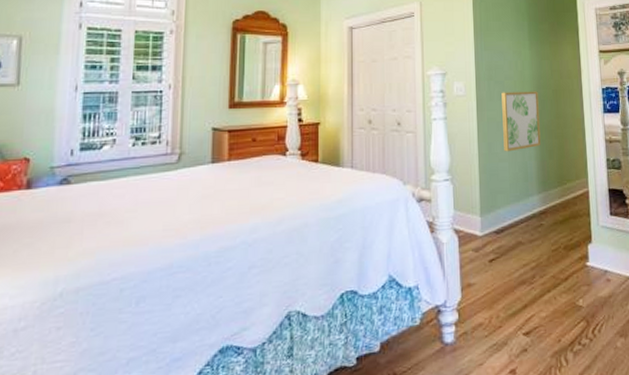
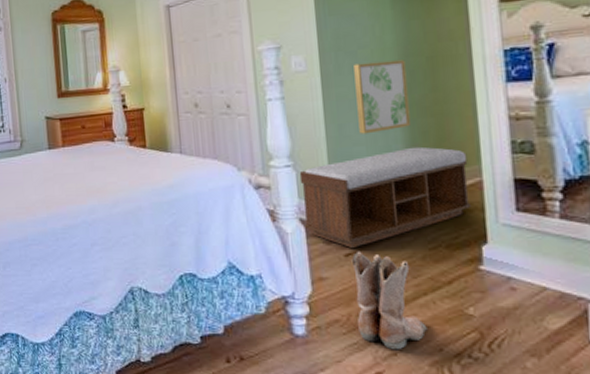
bench: none [455,163,581,254] -> present [299,146,472,248]
boots: none [494,256,550,347] -> present [351,250,427,350]

